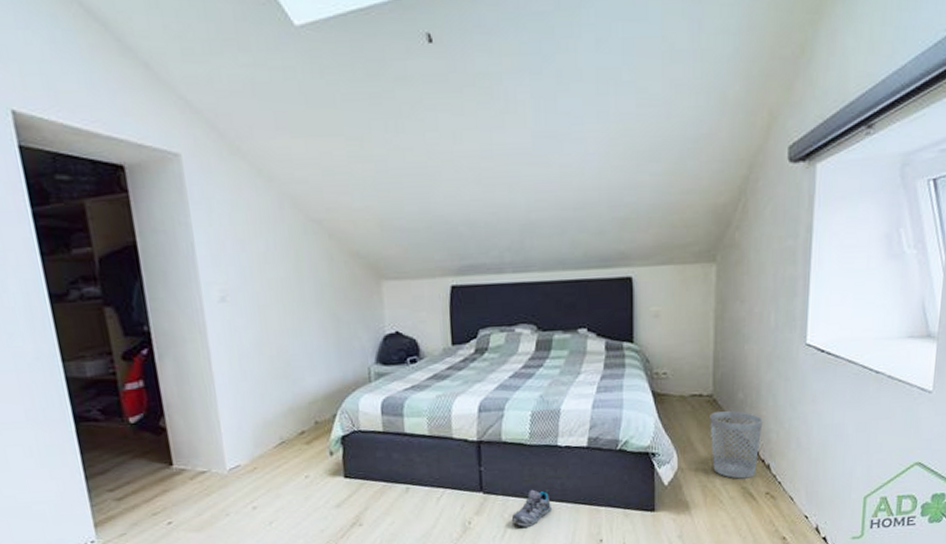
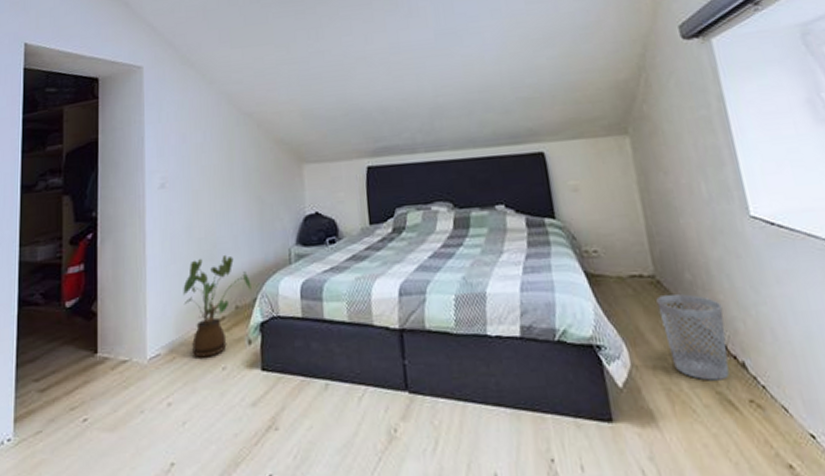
house plant: none [257,372,331,468] -> present [183,254,252,358]
shoe: present [511,489,551,528] -> none [442,389,488,440]

